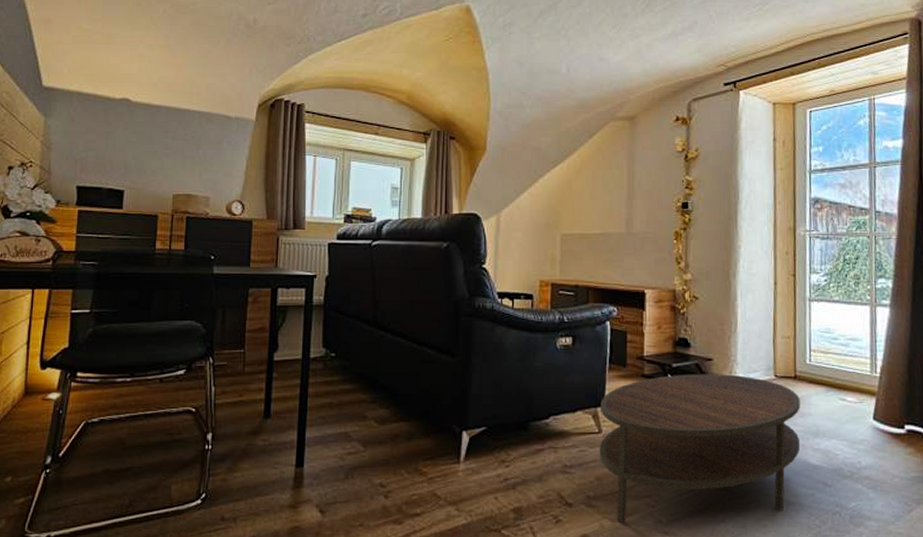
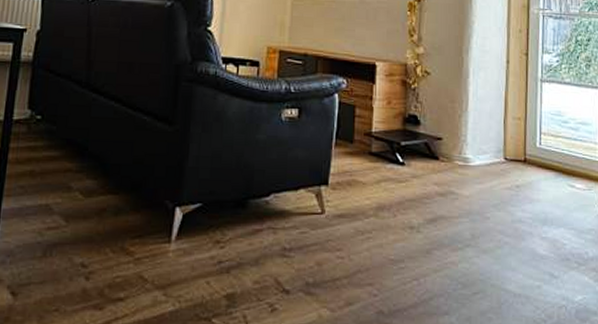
coffee table: present [599,374,801,524] -> none [320,153,529,314]

